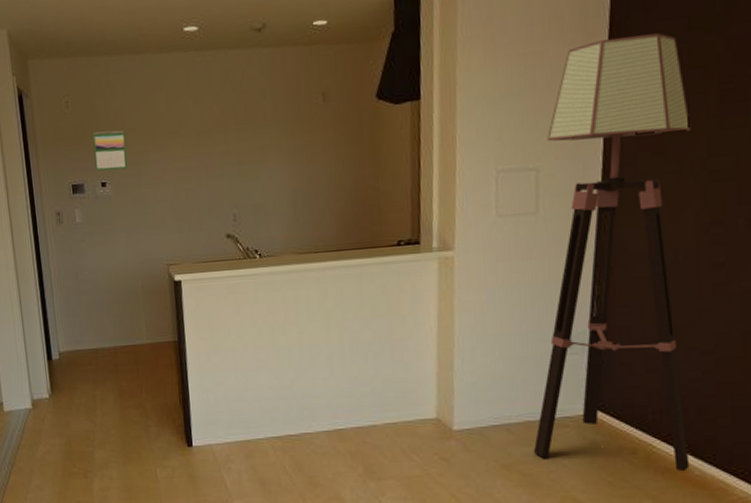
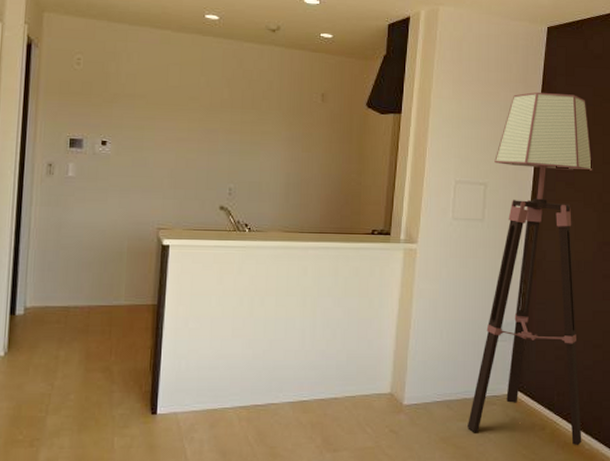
calendar: present [92,130,128,171] -> none [98,92,134,131]

